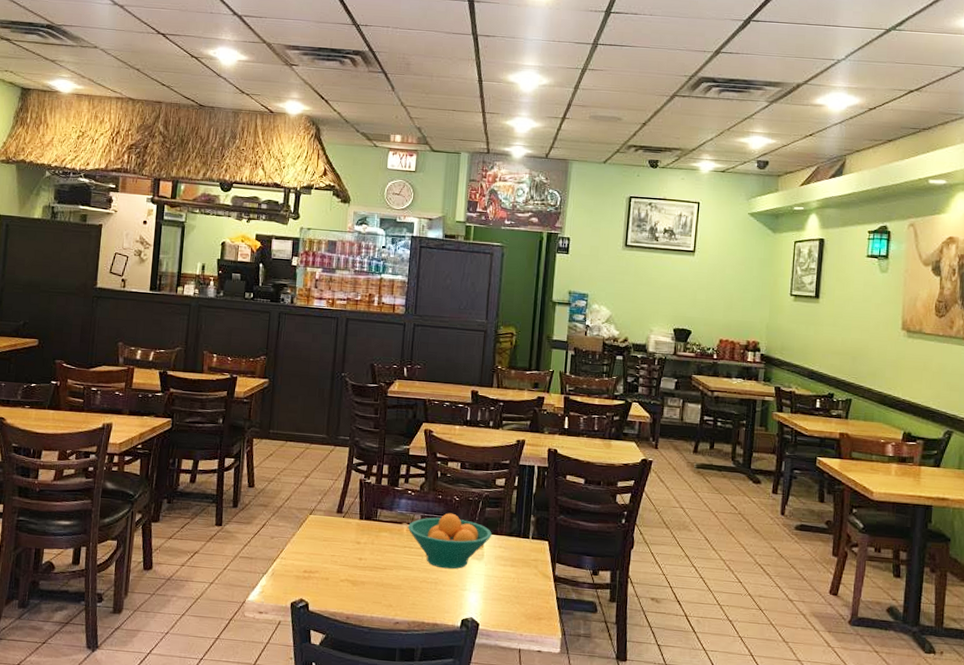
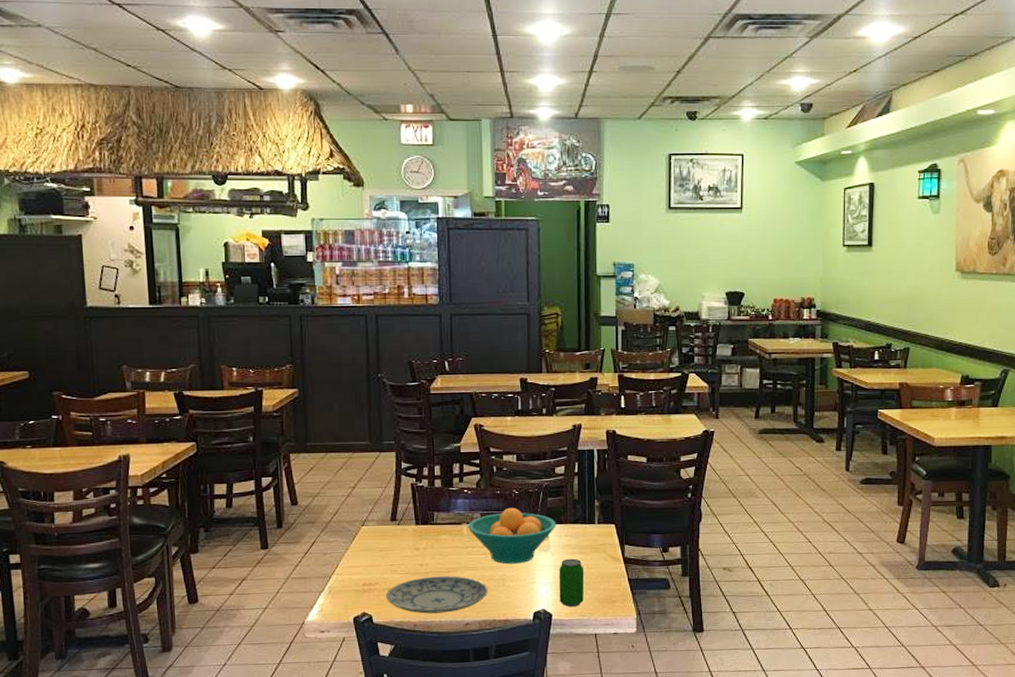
plate: none [324,571,420,609] -> present [386,576,488,614]
beverage can: none [487,570,515,619] -> present [558,558,584,607]

